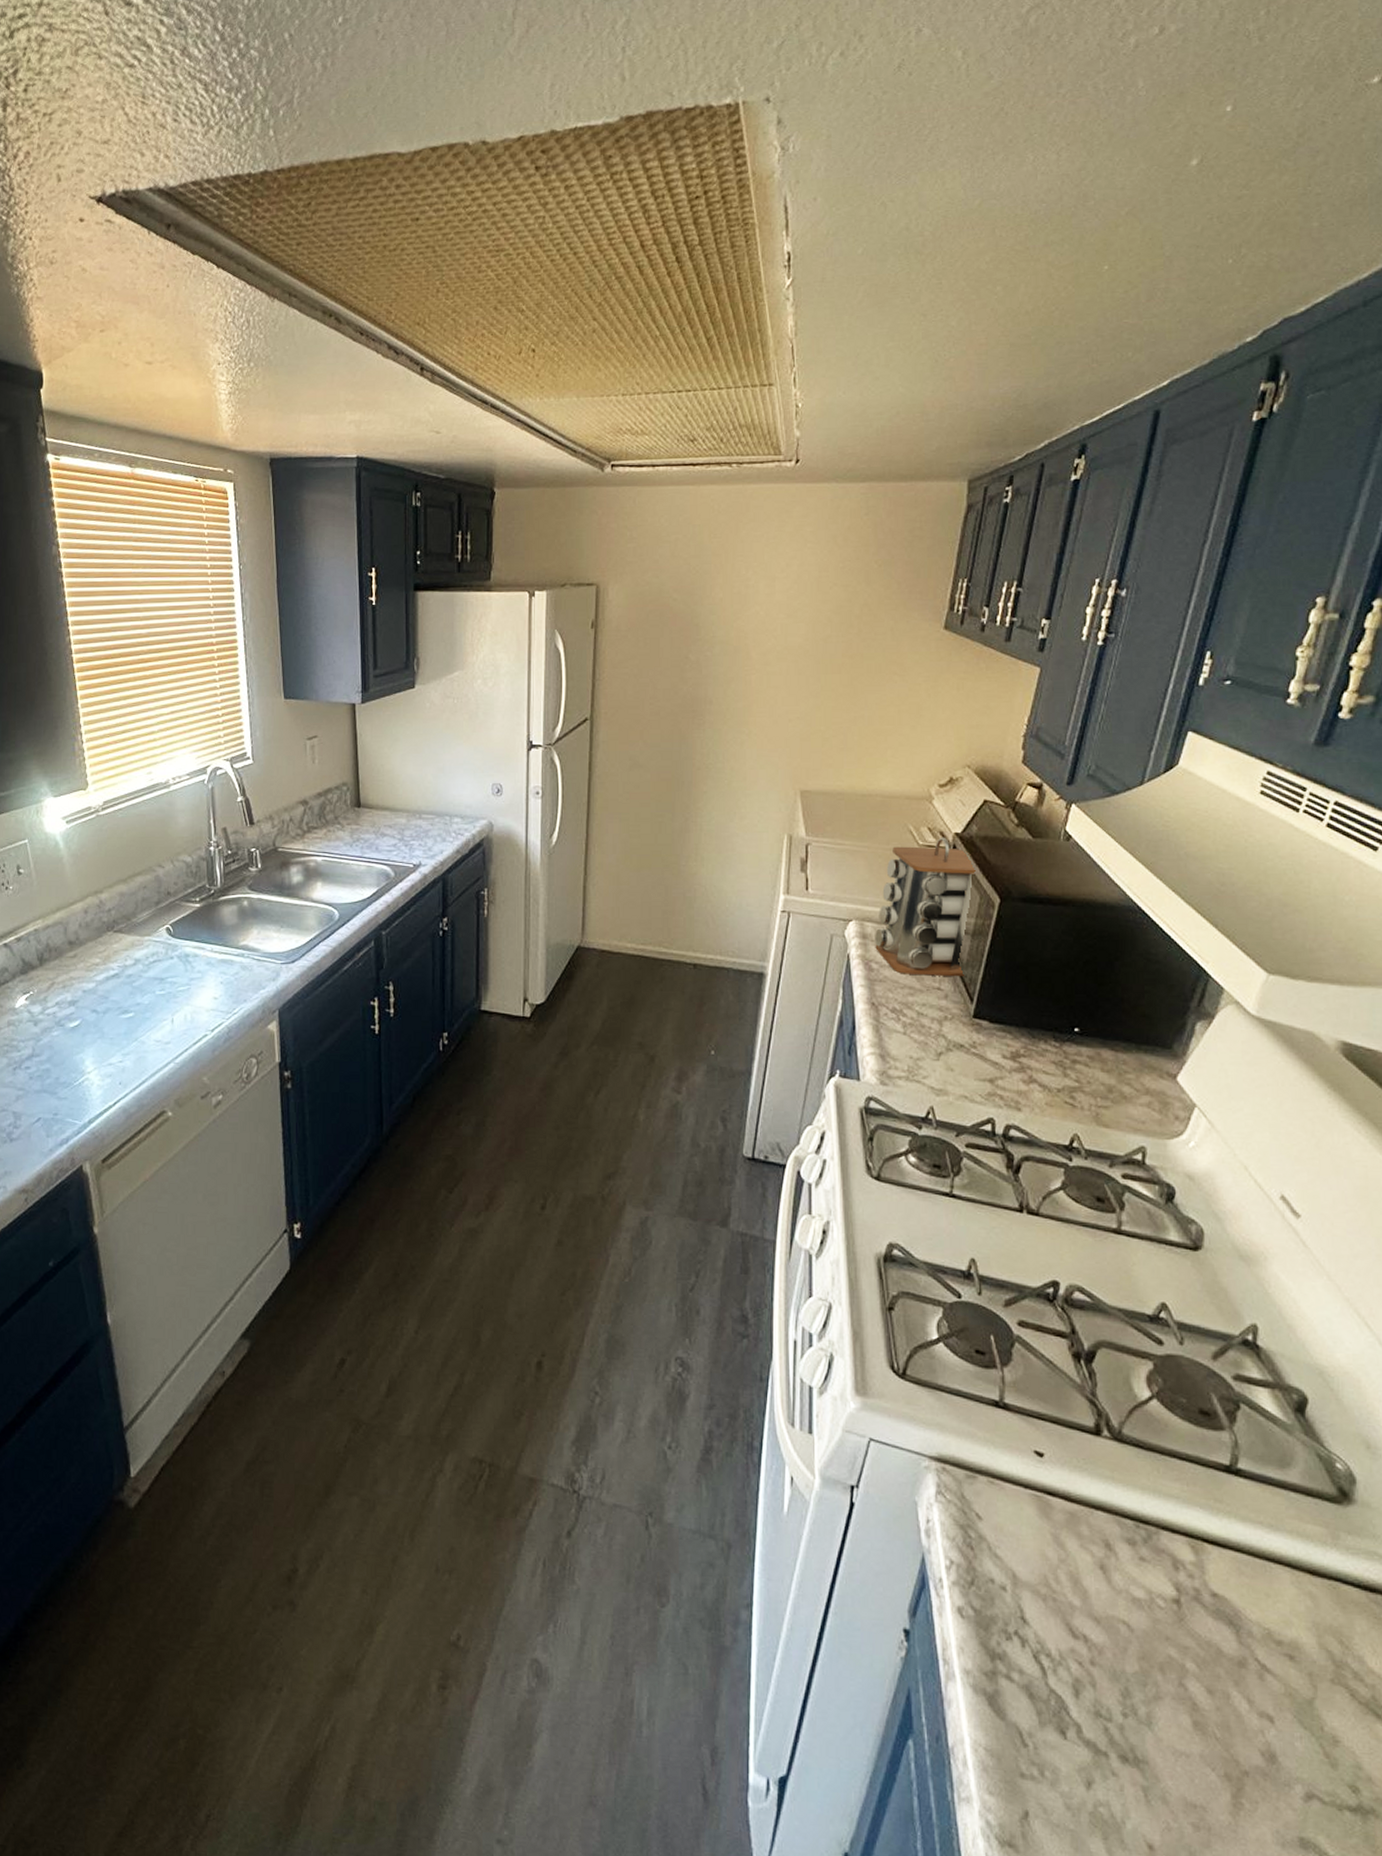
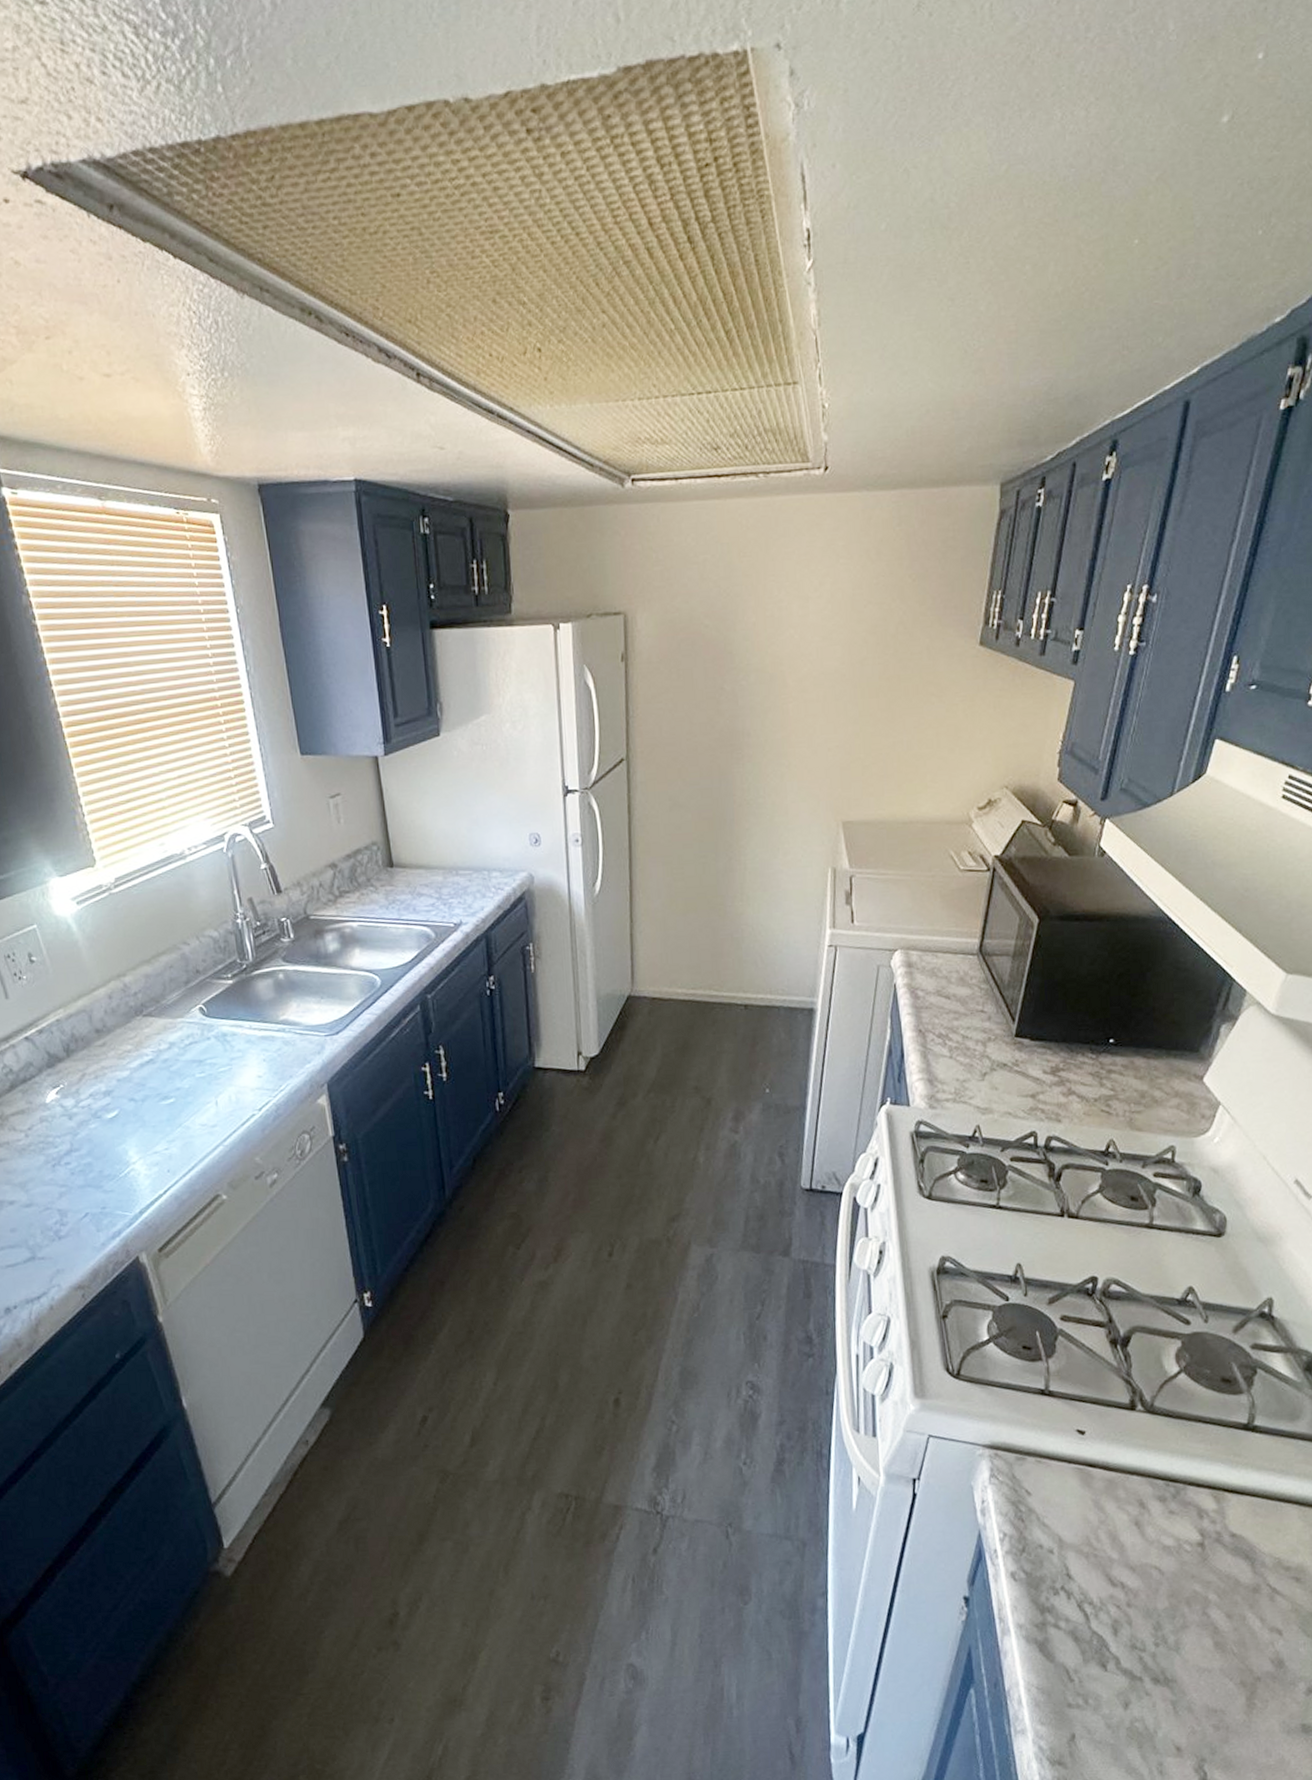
spice rack: present [875,837,976,977] -> none [920,860,1015,1000]

